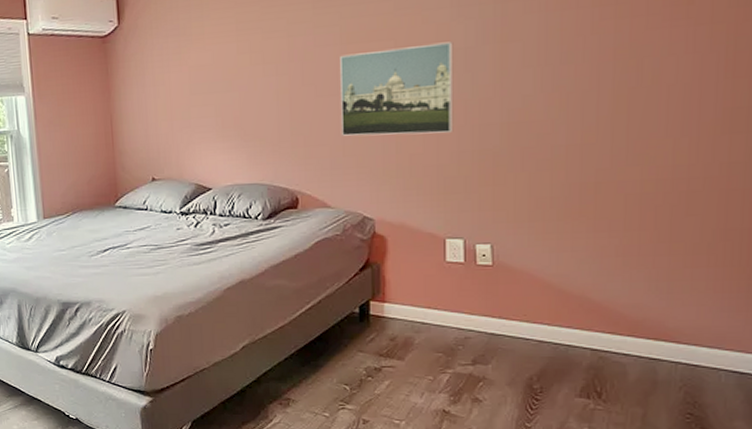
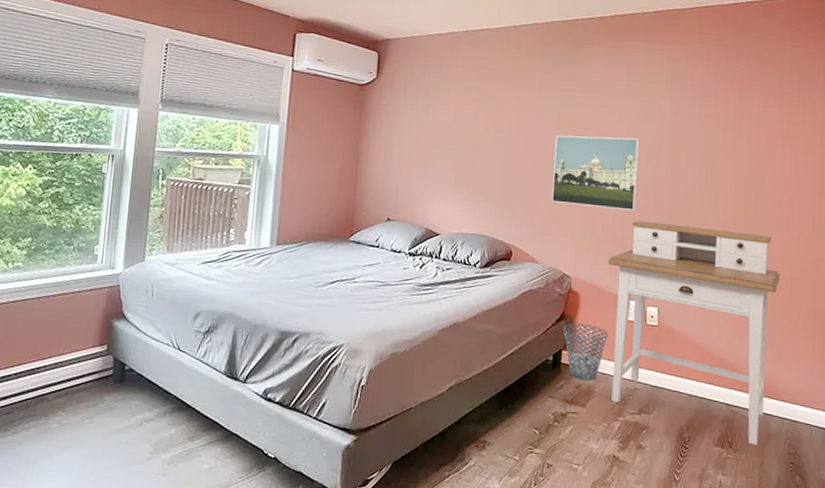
waste basket: none [370,269,427,332] -> present [563,322,609,381]
desk: none [420,140,671,395] -> present [607,221,781,445]

